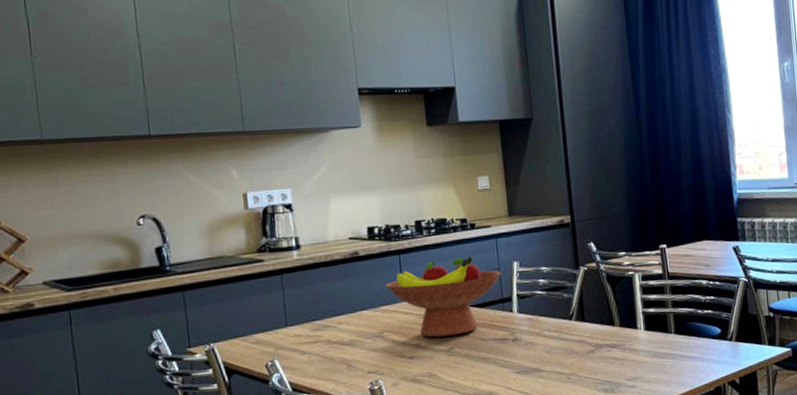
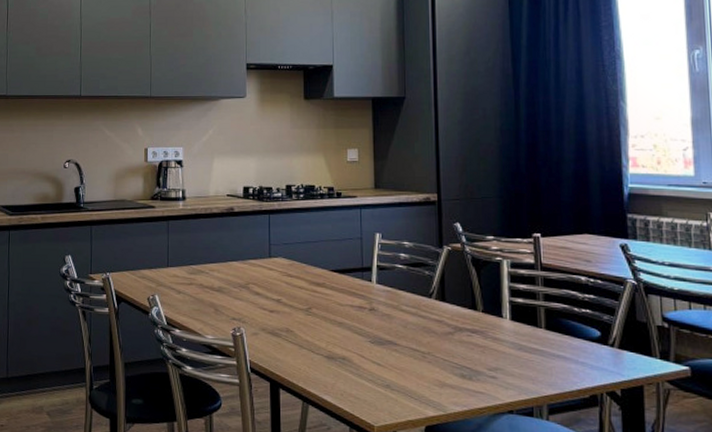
fruit bowl: present [386,256,501,338] -> none [255,223,363,297]

